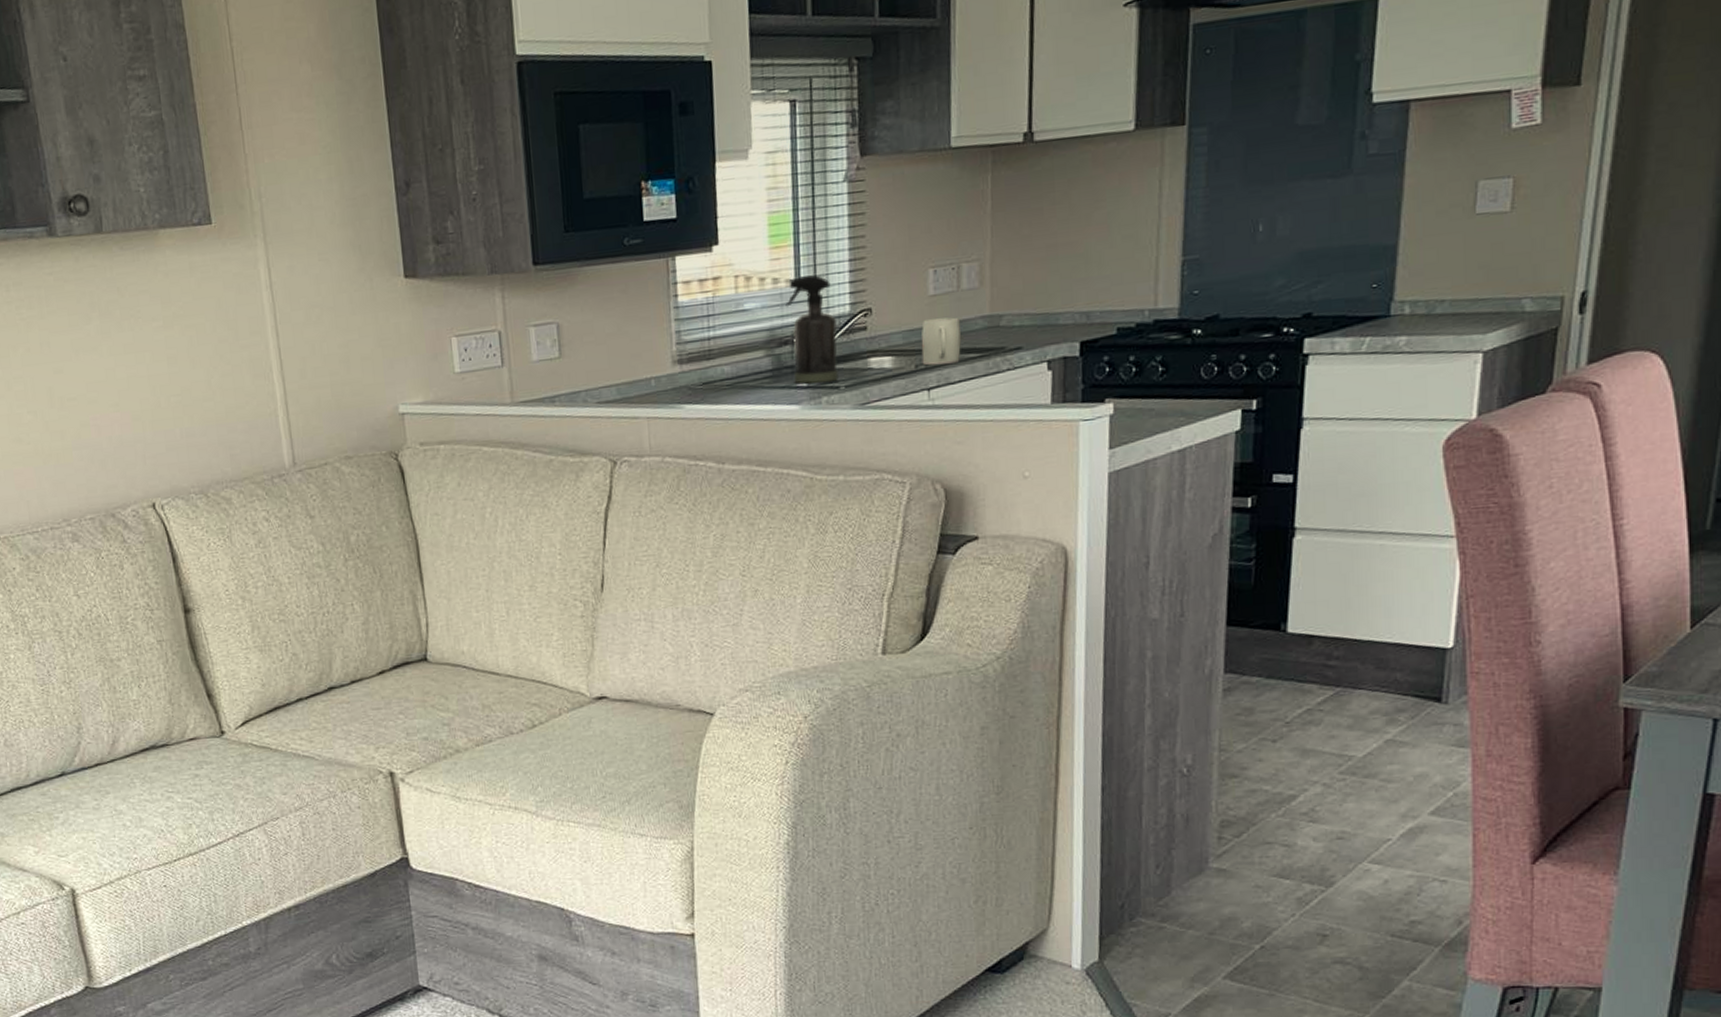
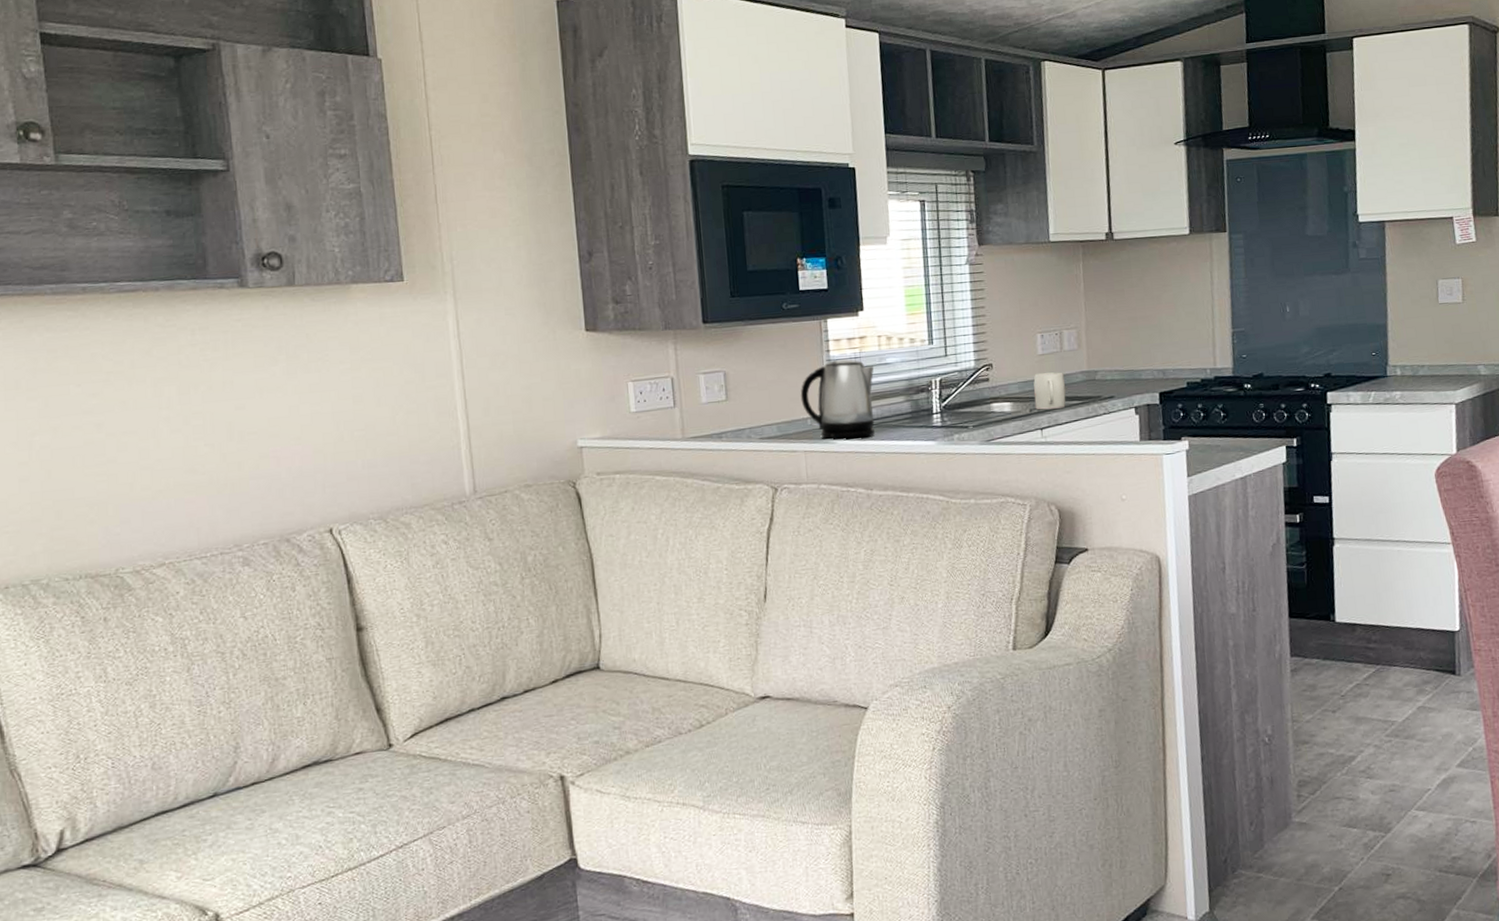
kettle: none [643,304,729,403] -> present [800,358,875,439]
spray bottle: present [785,274,838,385] -> none [921,336,967,424]

